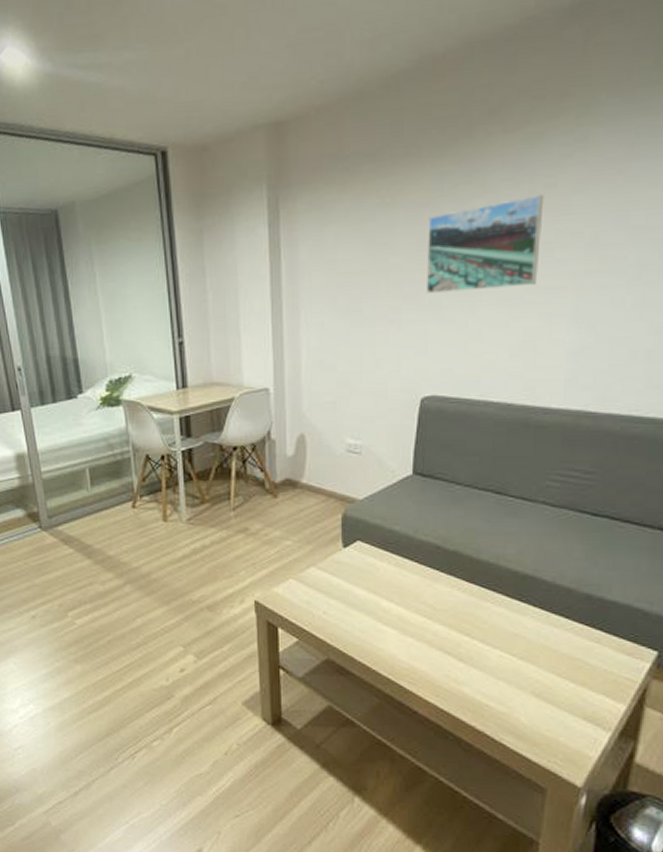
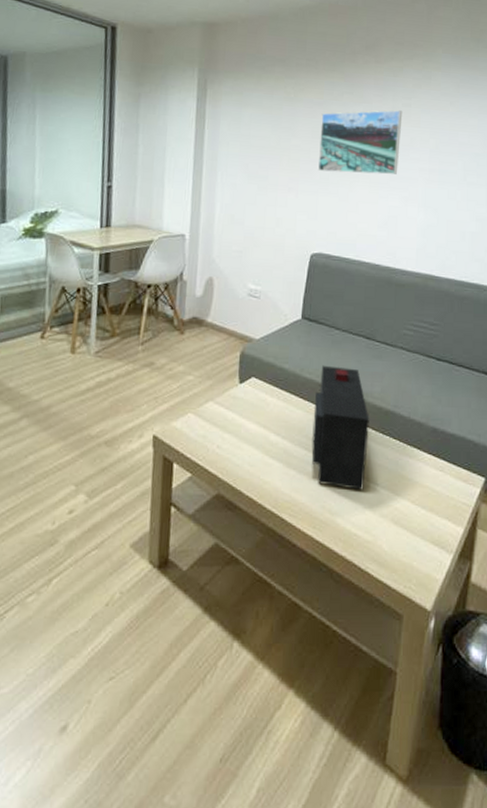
speaker: none [431,526,502,660] -> present [311,365,369,490]

